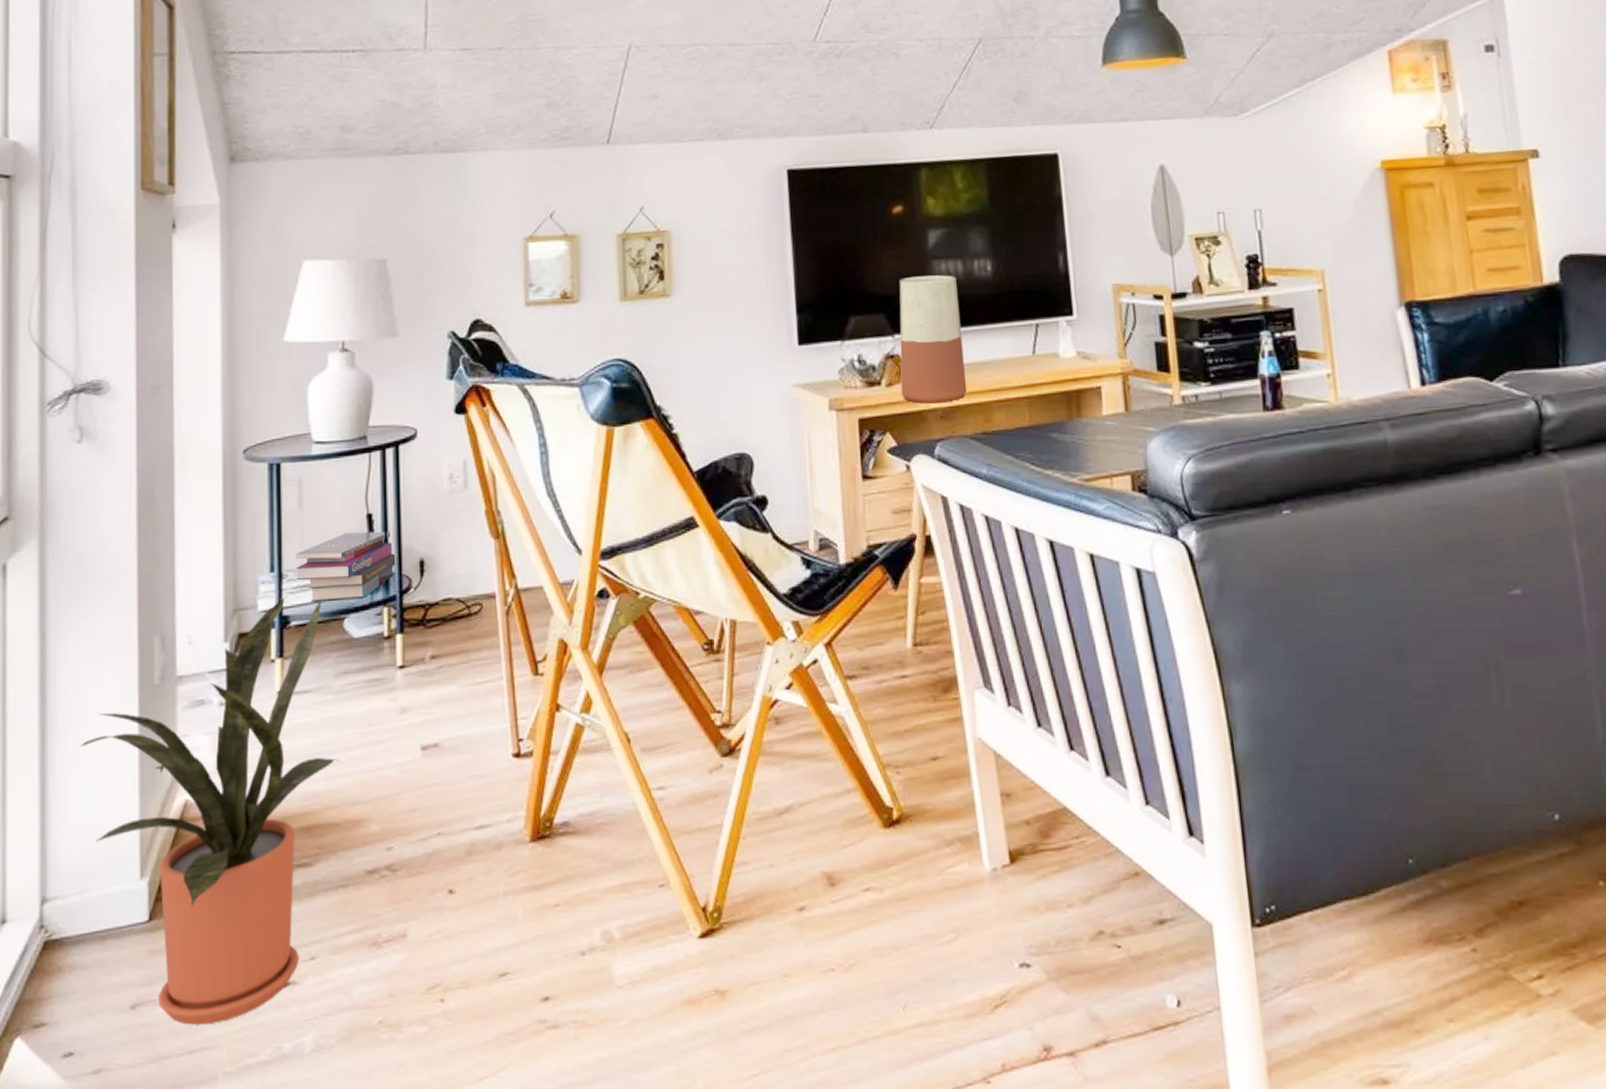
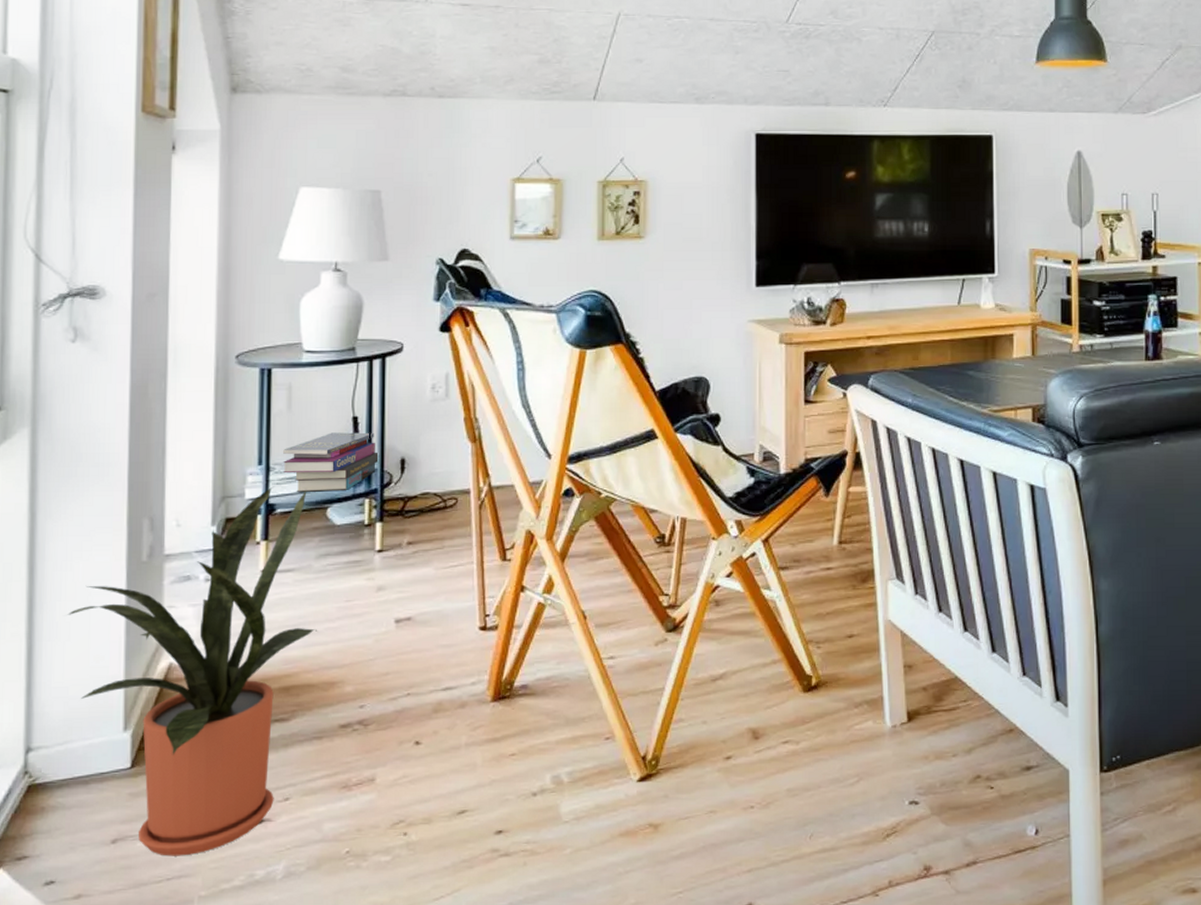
vase: present [899,275,966,404] -> none [843,233,899,342]

